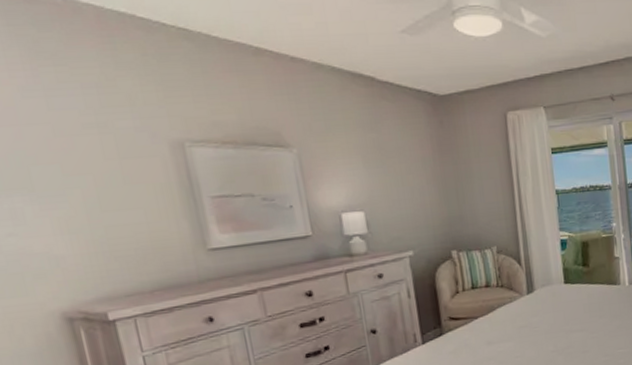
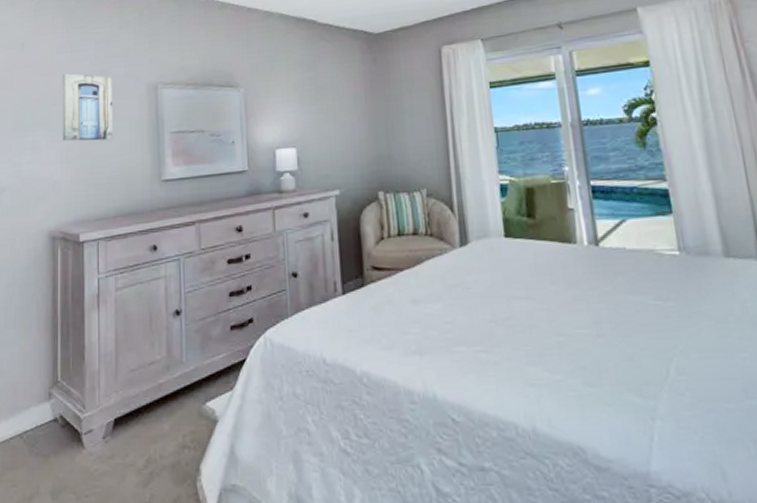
wall art: none [37,123,133,209] -> present [62,73,114,141]

